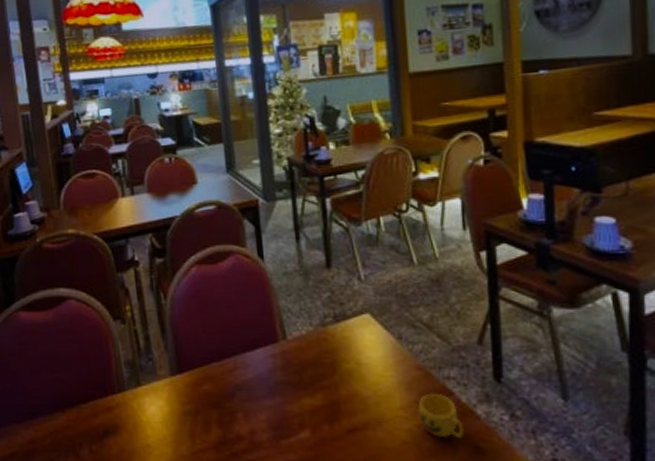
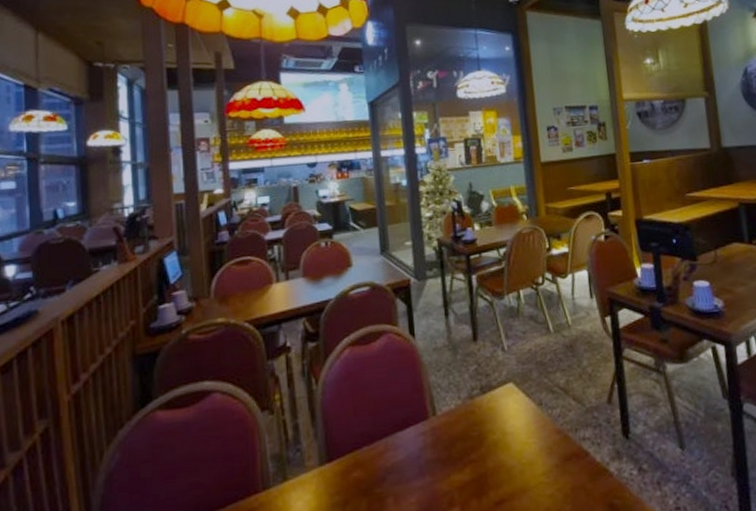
cup: present [418,393,464,439] -> none [558,455,600,500]

